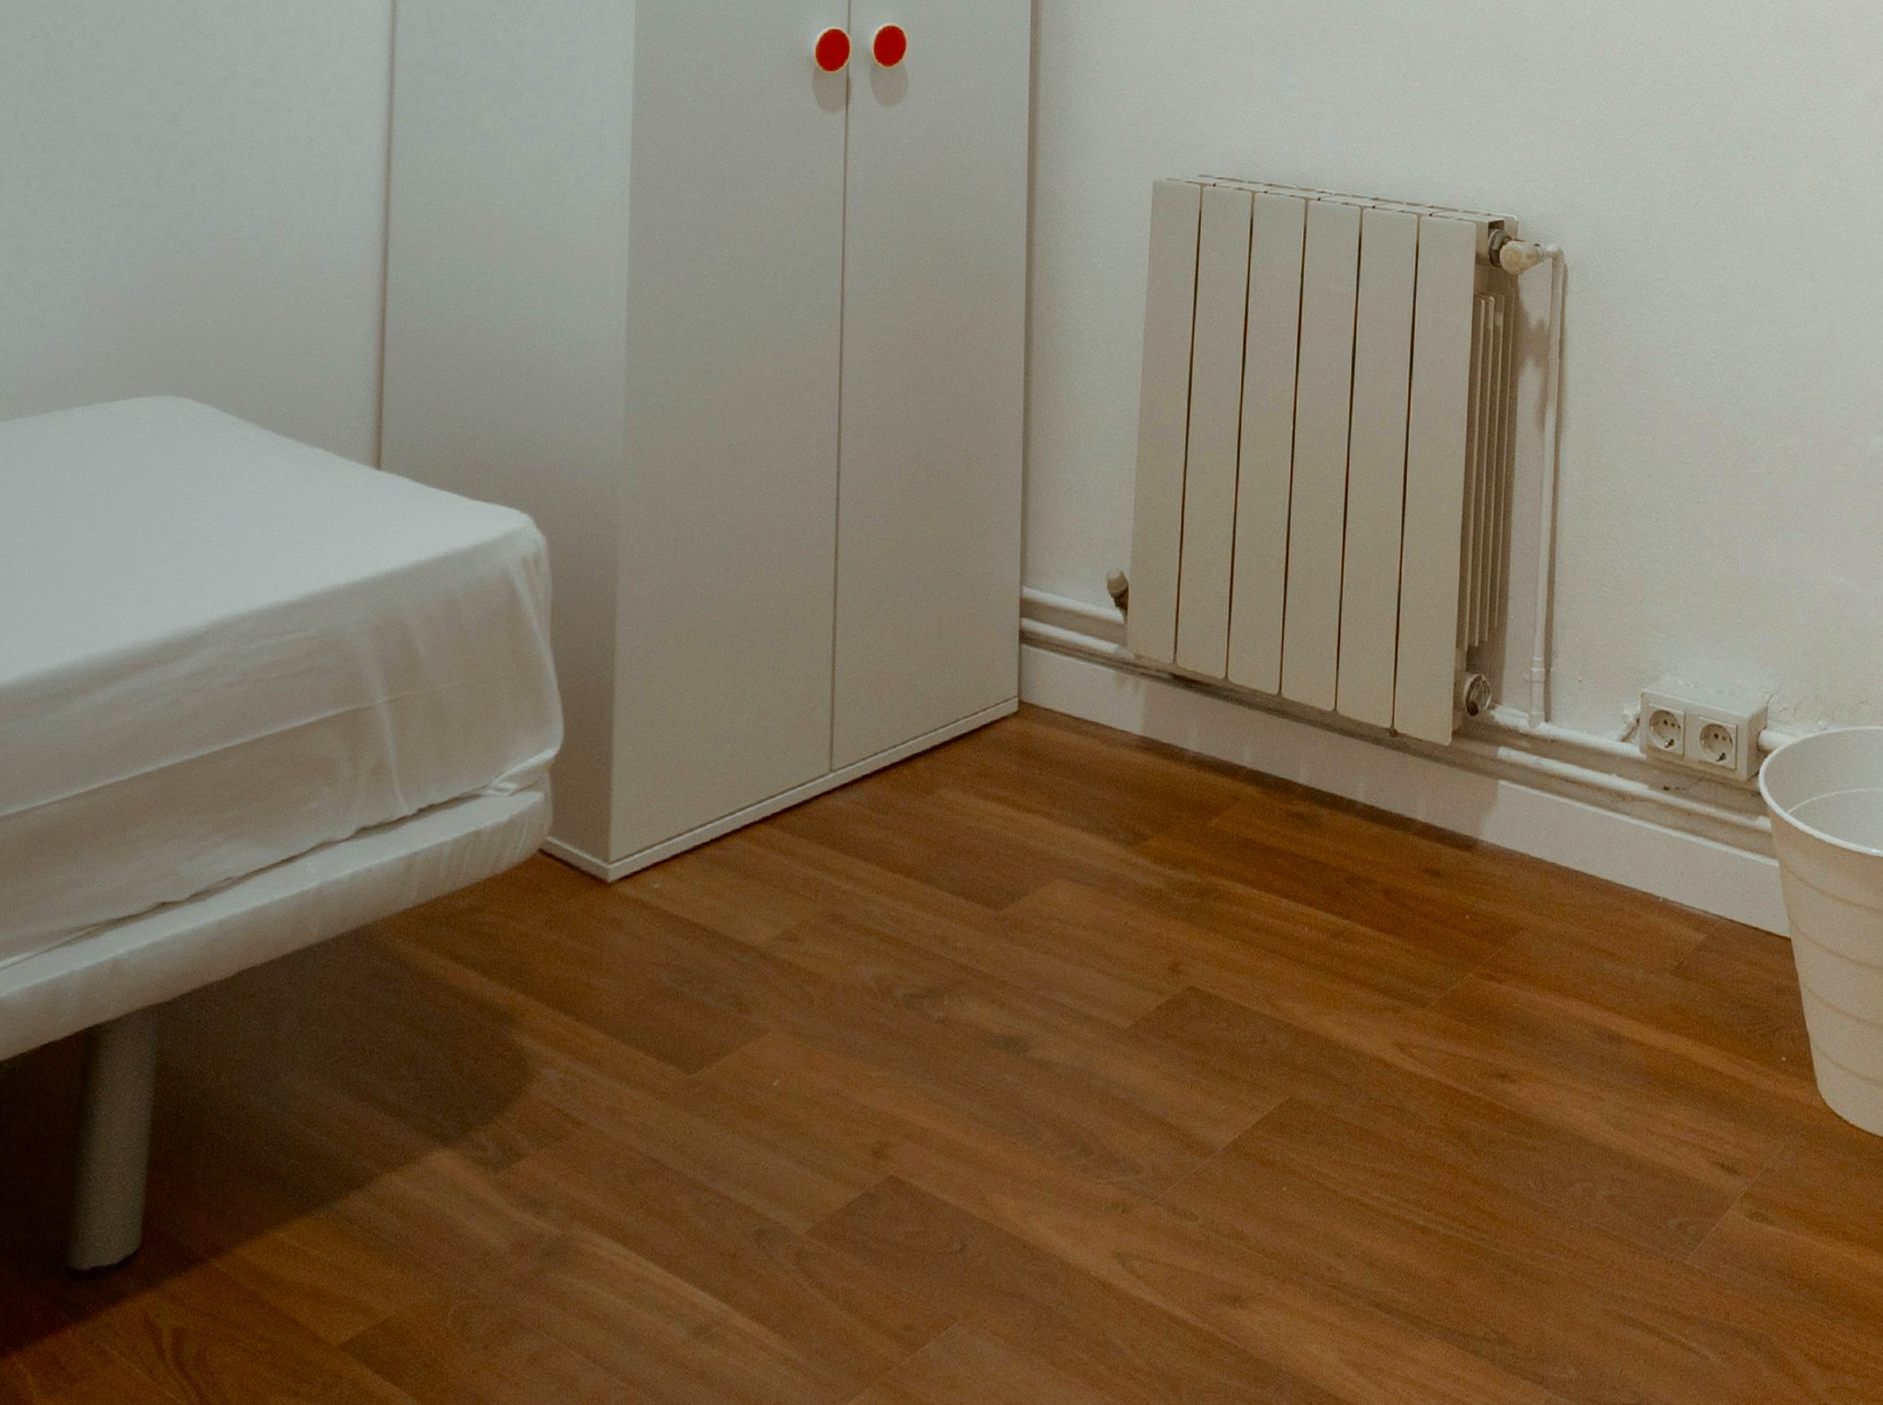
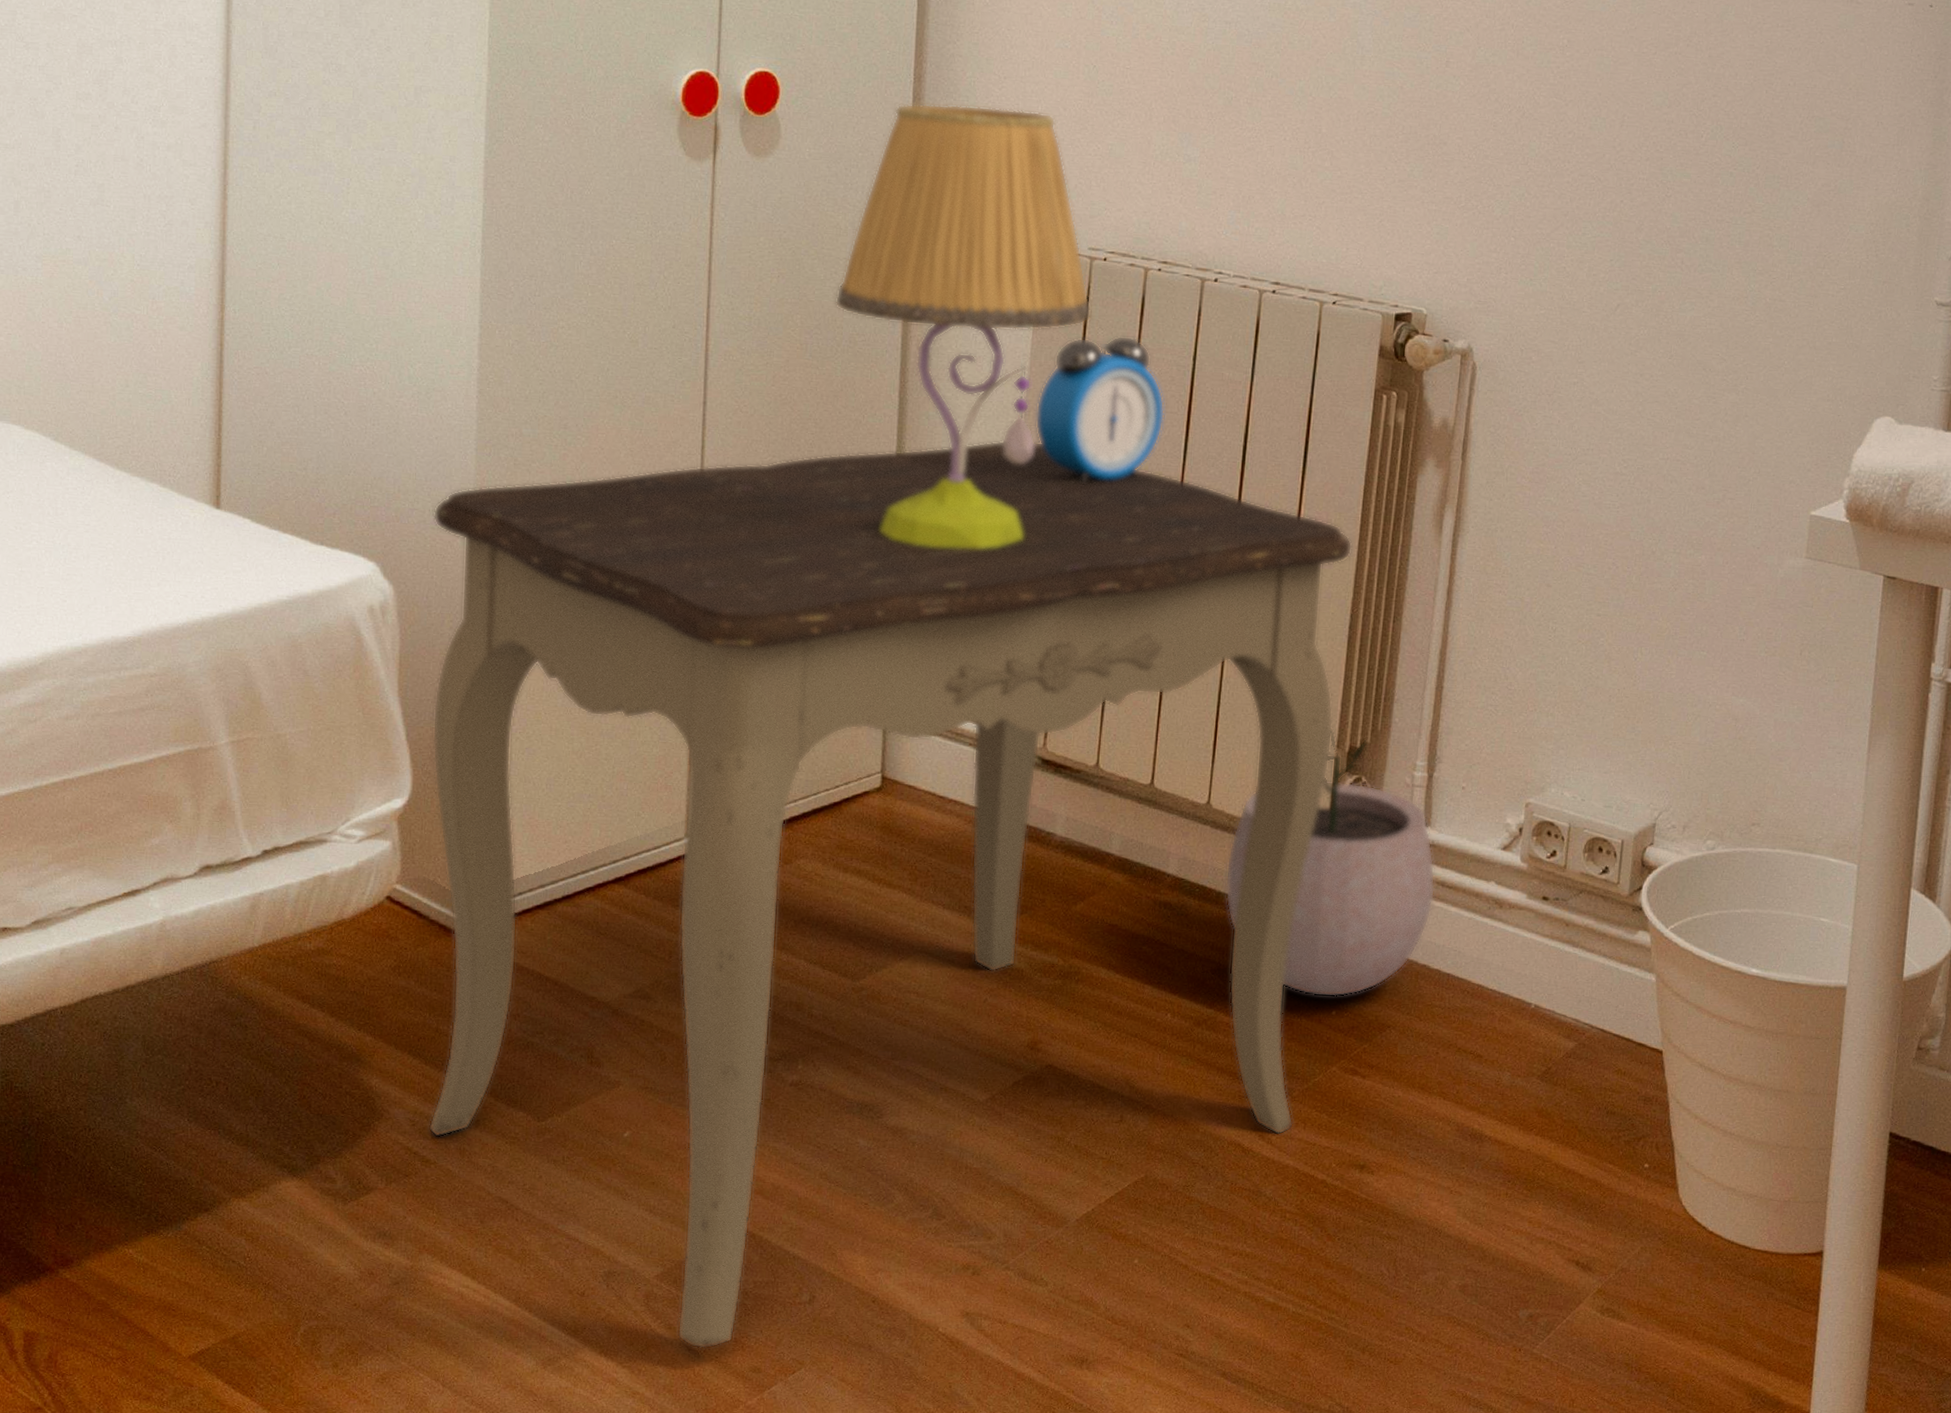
side table: none [579,362,1461,1308] -> present [428,440,1353,1350]
table lamp: none [962,47,1204,471] -> present [835,103,1092,549]
alarm clock: none [1154,256,1277,400] -> present [1035,335,1165,483]
plant pot: none [1355,627,1559,901] -> present [1225,727,1436,998]

